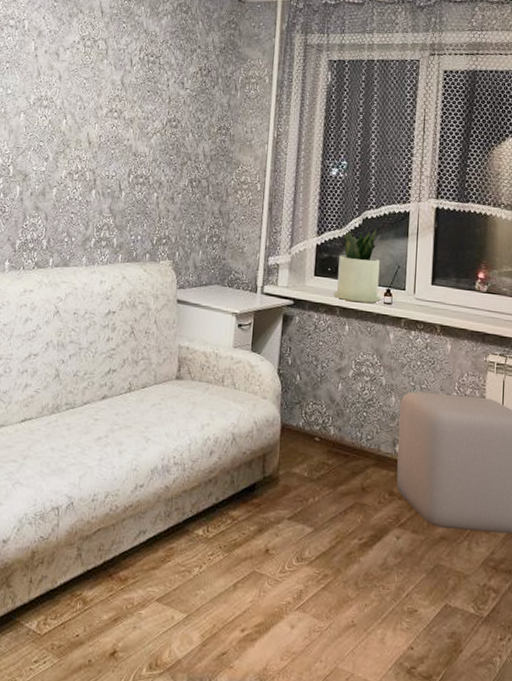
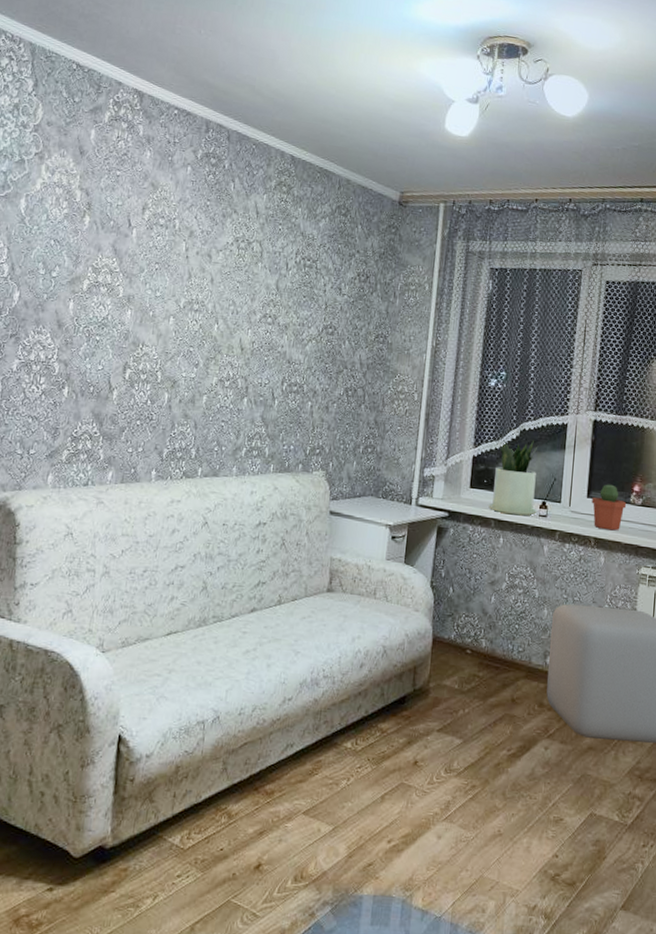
succulent plant: none [436,271,472,318] -> present [592,484,627,531]

